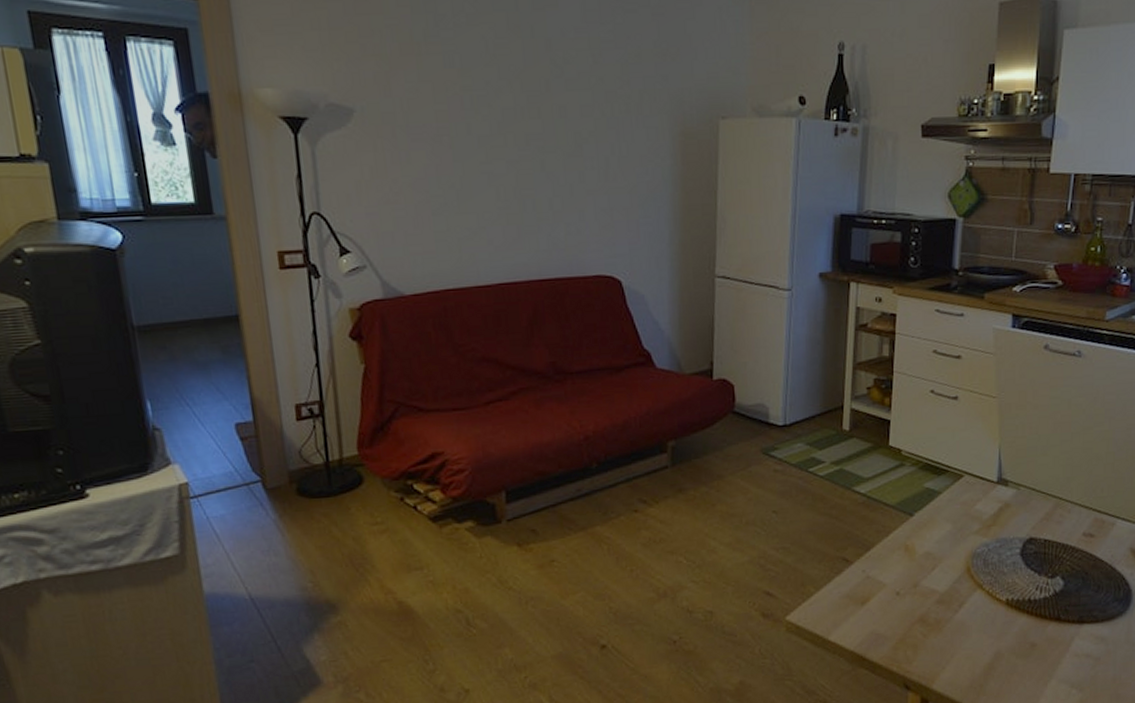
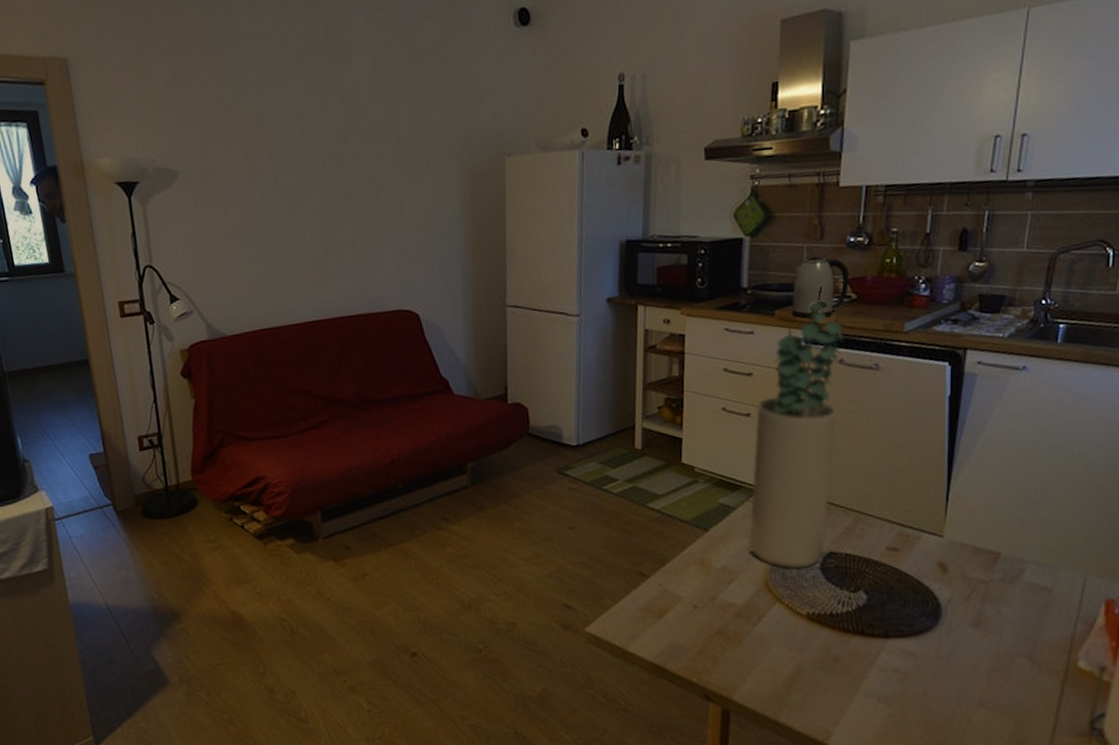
vase: none [953,272,1050,555] -> present [749,286,844,569]
kettle: none [1001,242,1056,303] -> present [792,256,849,319]

